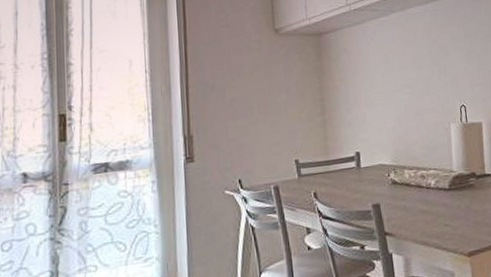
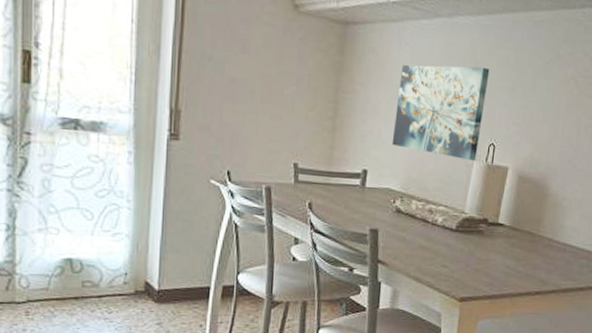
wall art: none [371,43,452,126] -> present [391,64,490,160]

